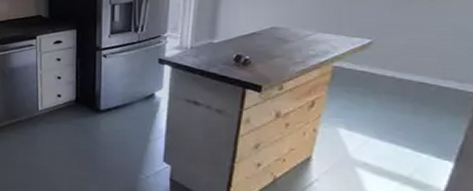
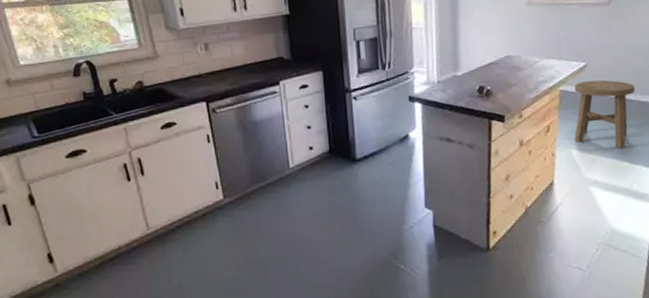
stool: none [344,59,436,135] -> present [574,80,636,149]

